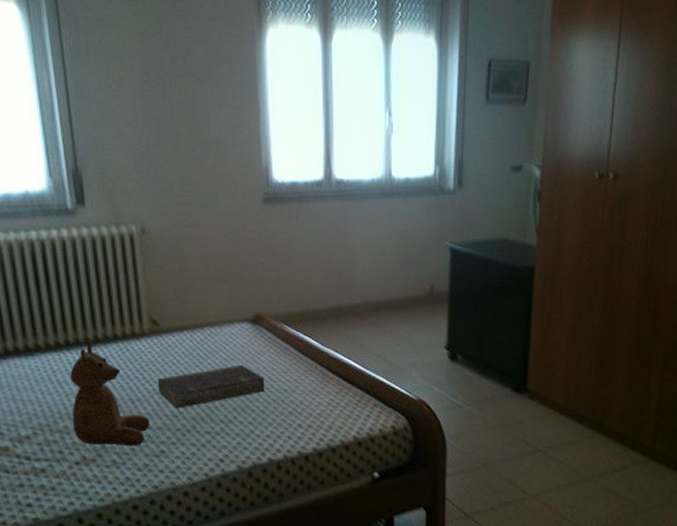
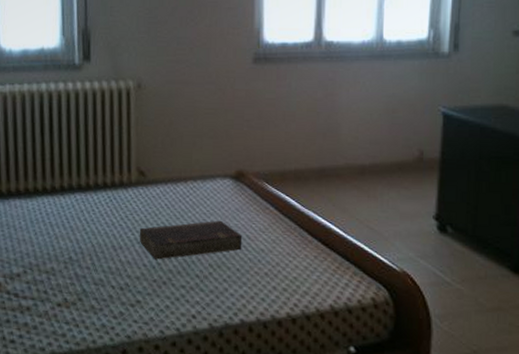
teddy bear: present [70,341,150,446] -> none [58,188,129,294]

